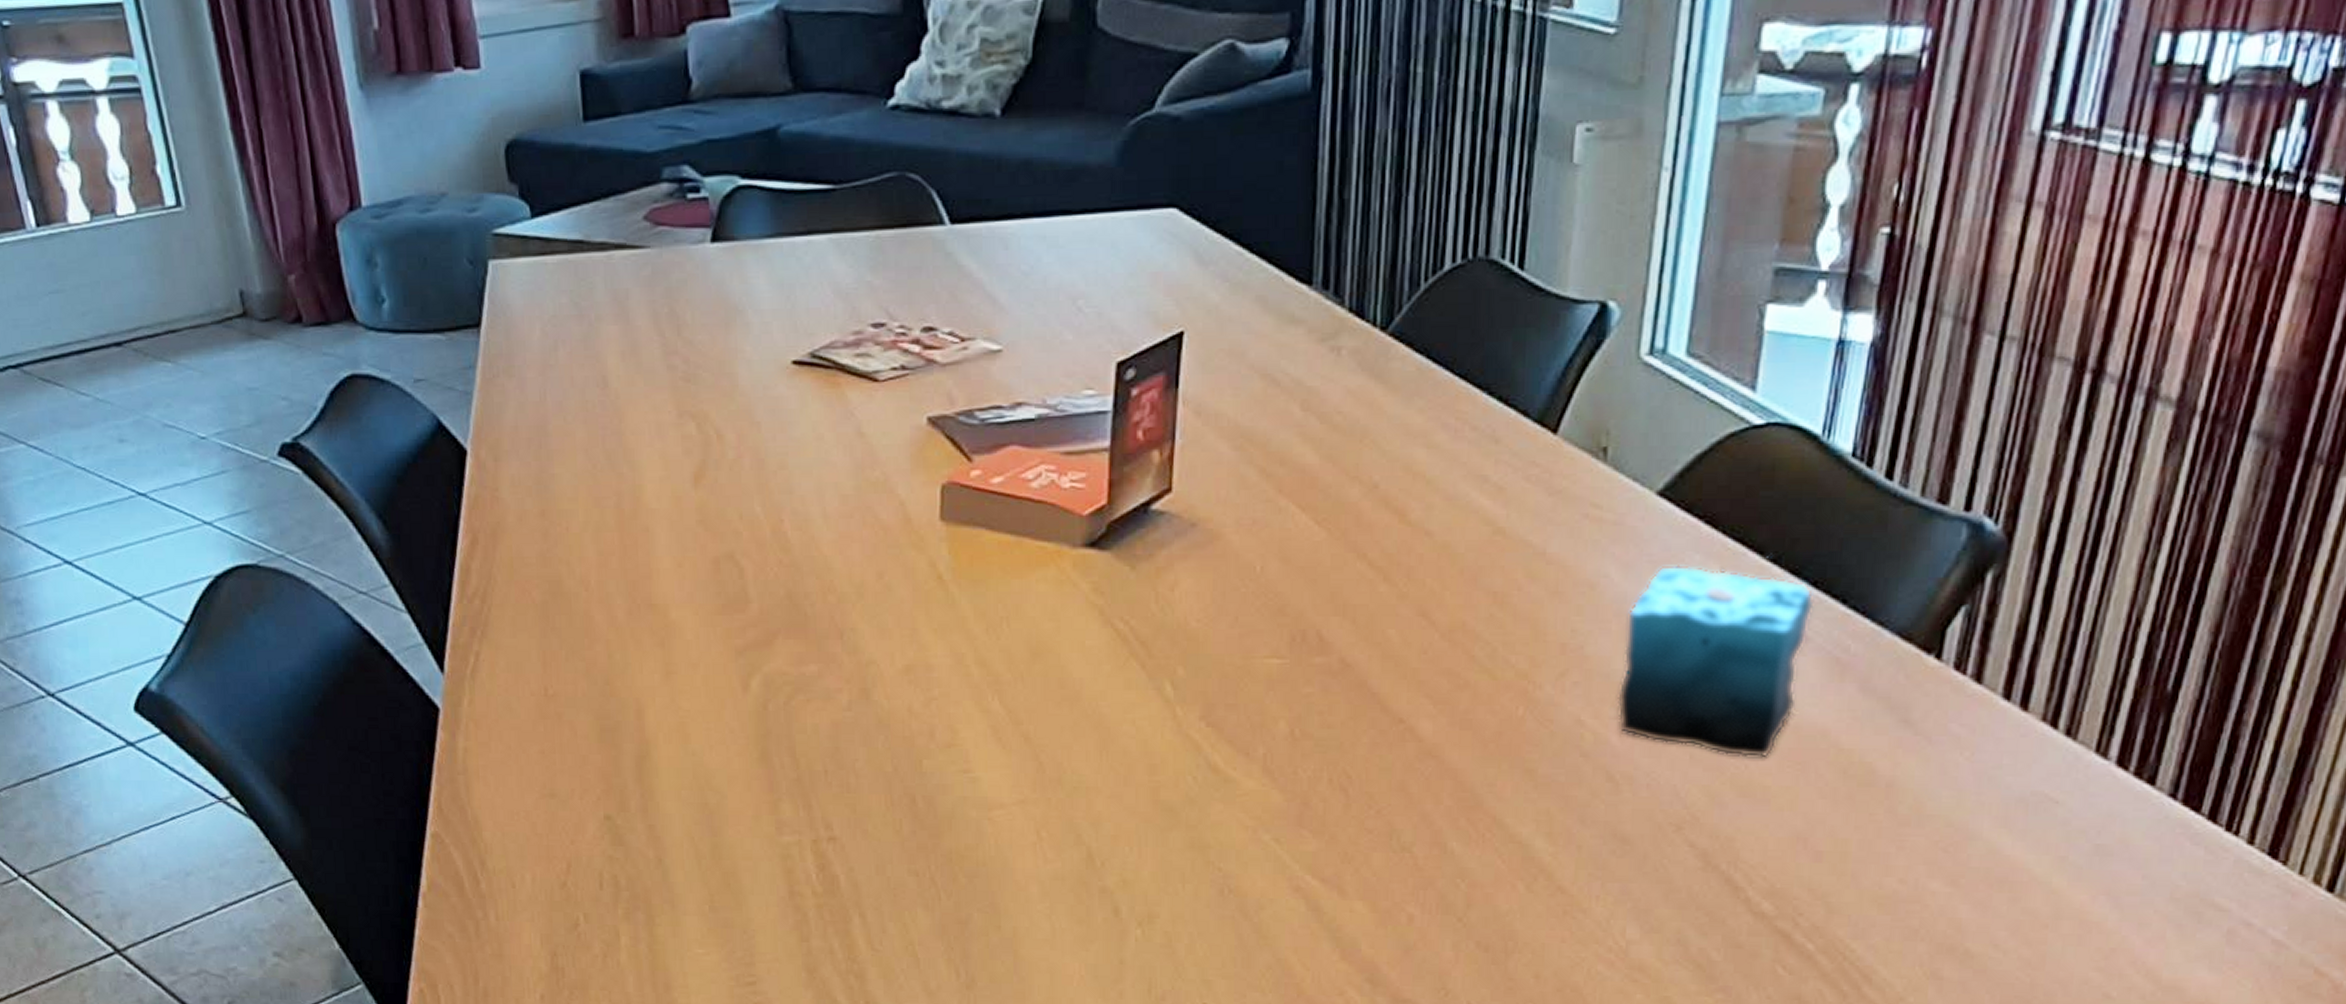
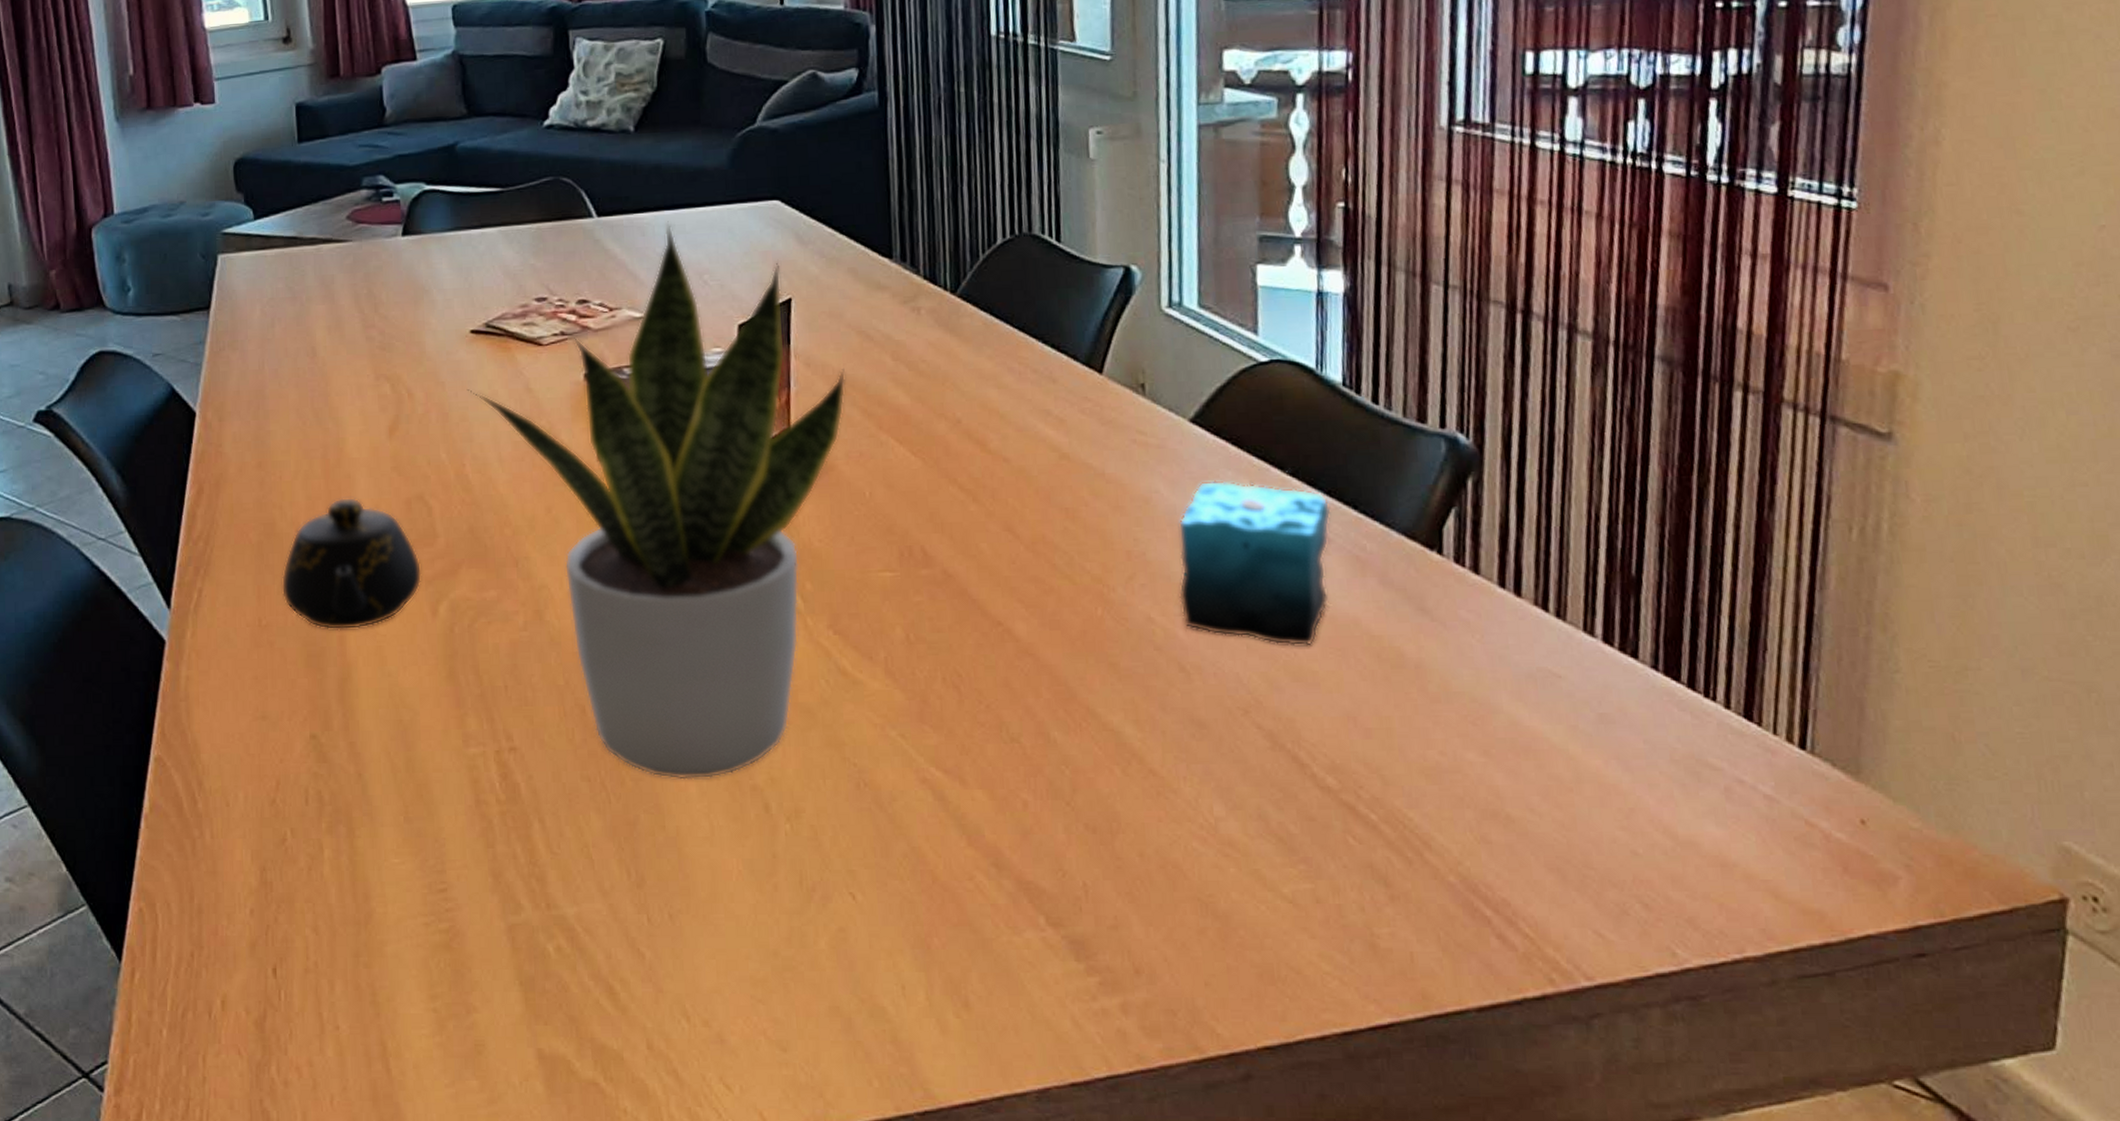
teapot: none [569,553,732,703] -> present [281,497,422,631]
potted plant: none [786,231,1244,879] -> present [467,221,846,780]

